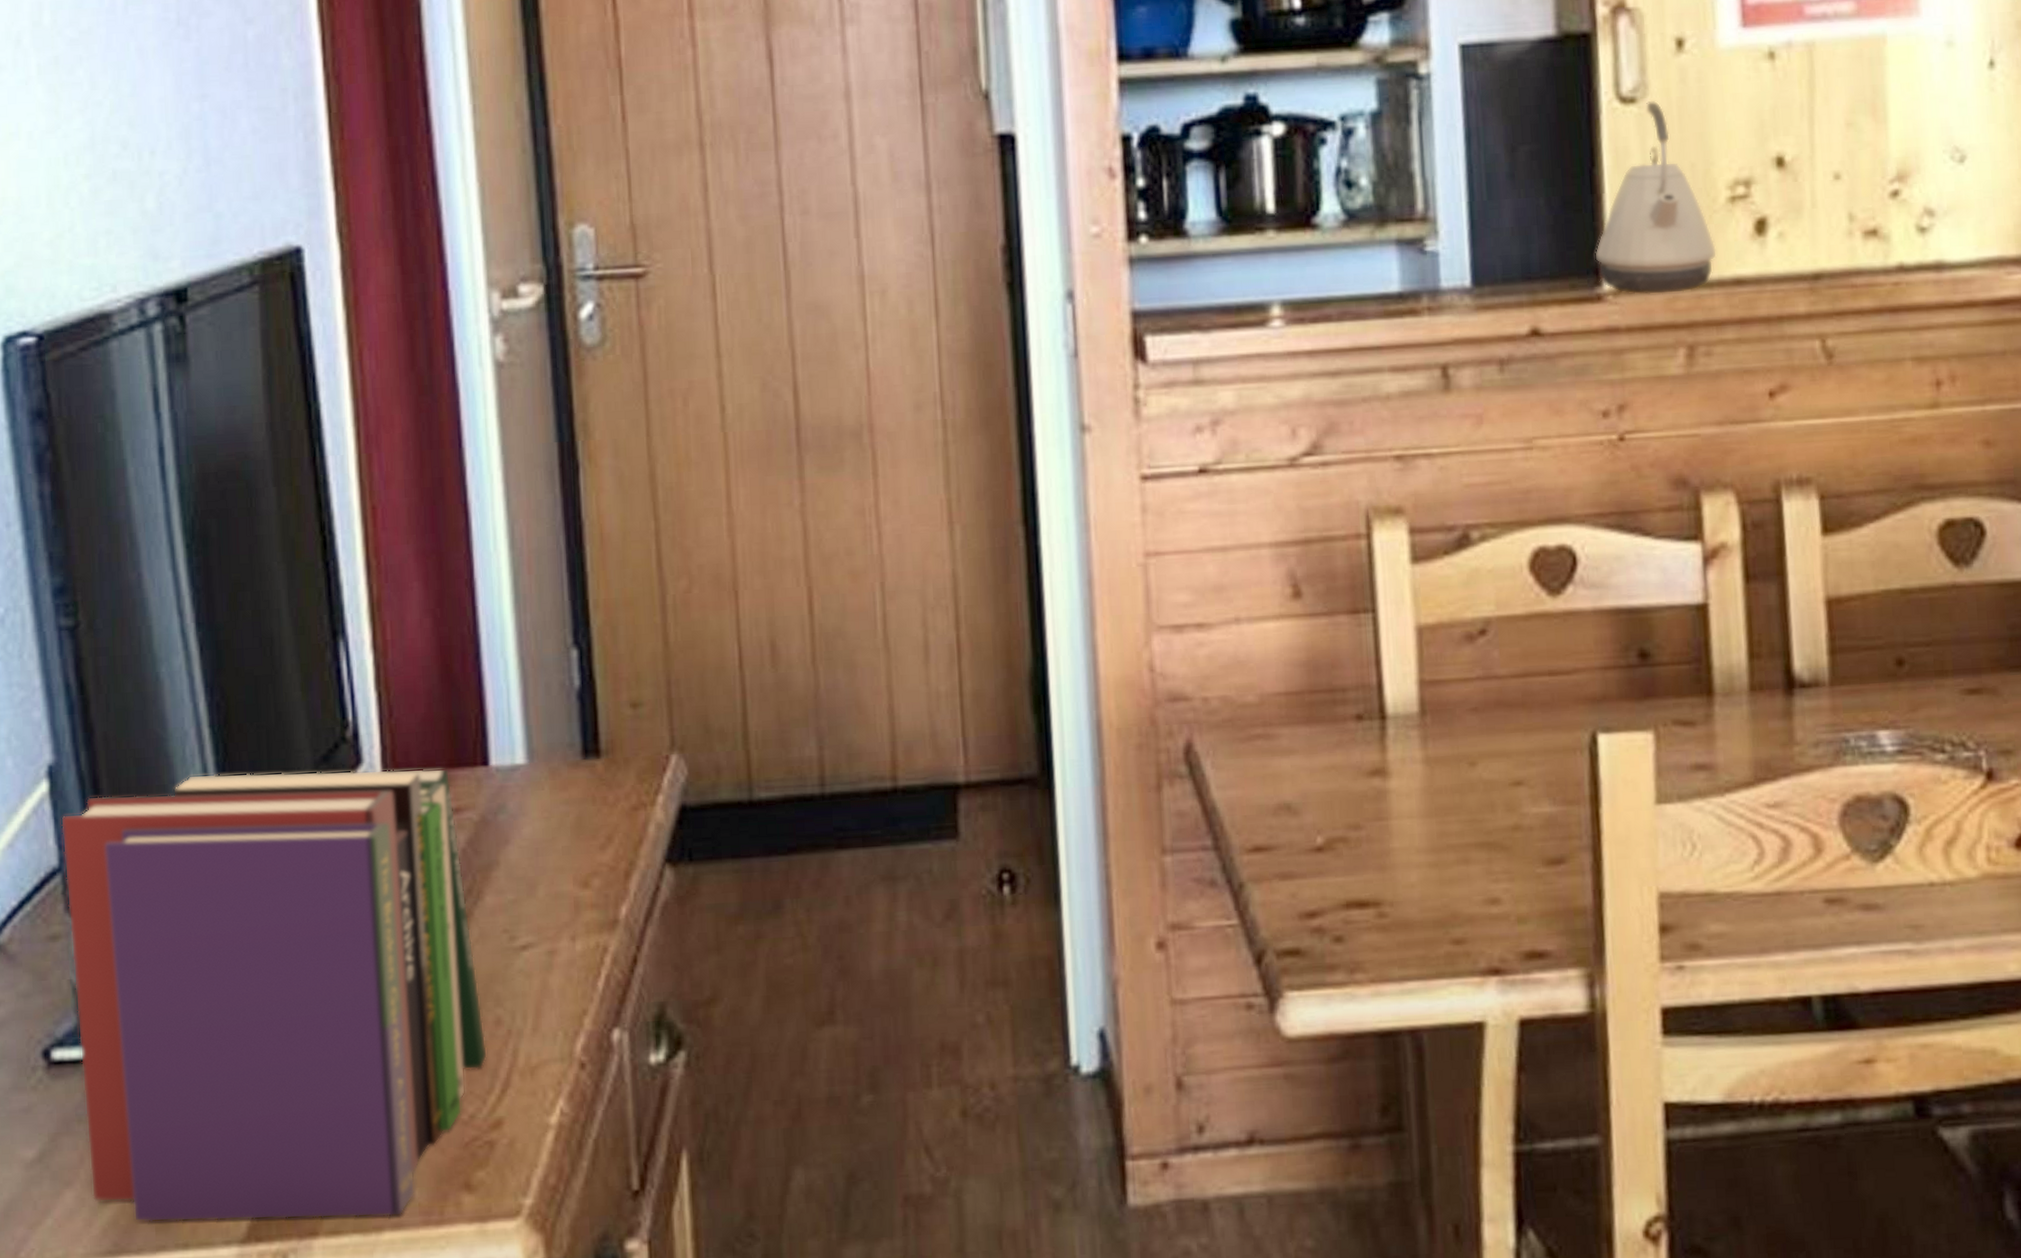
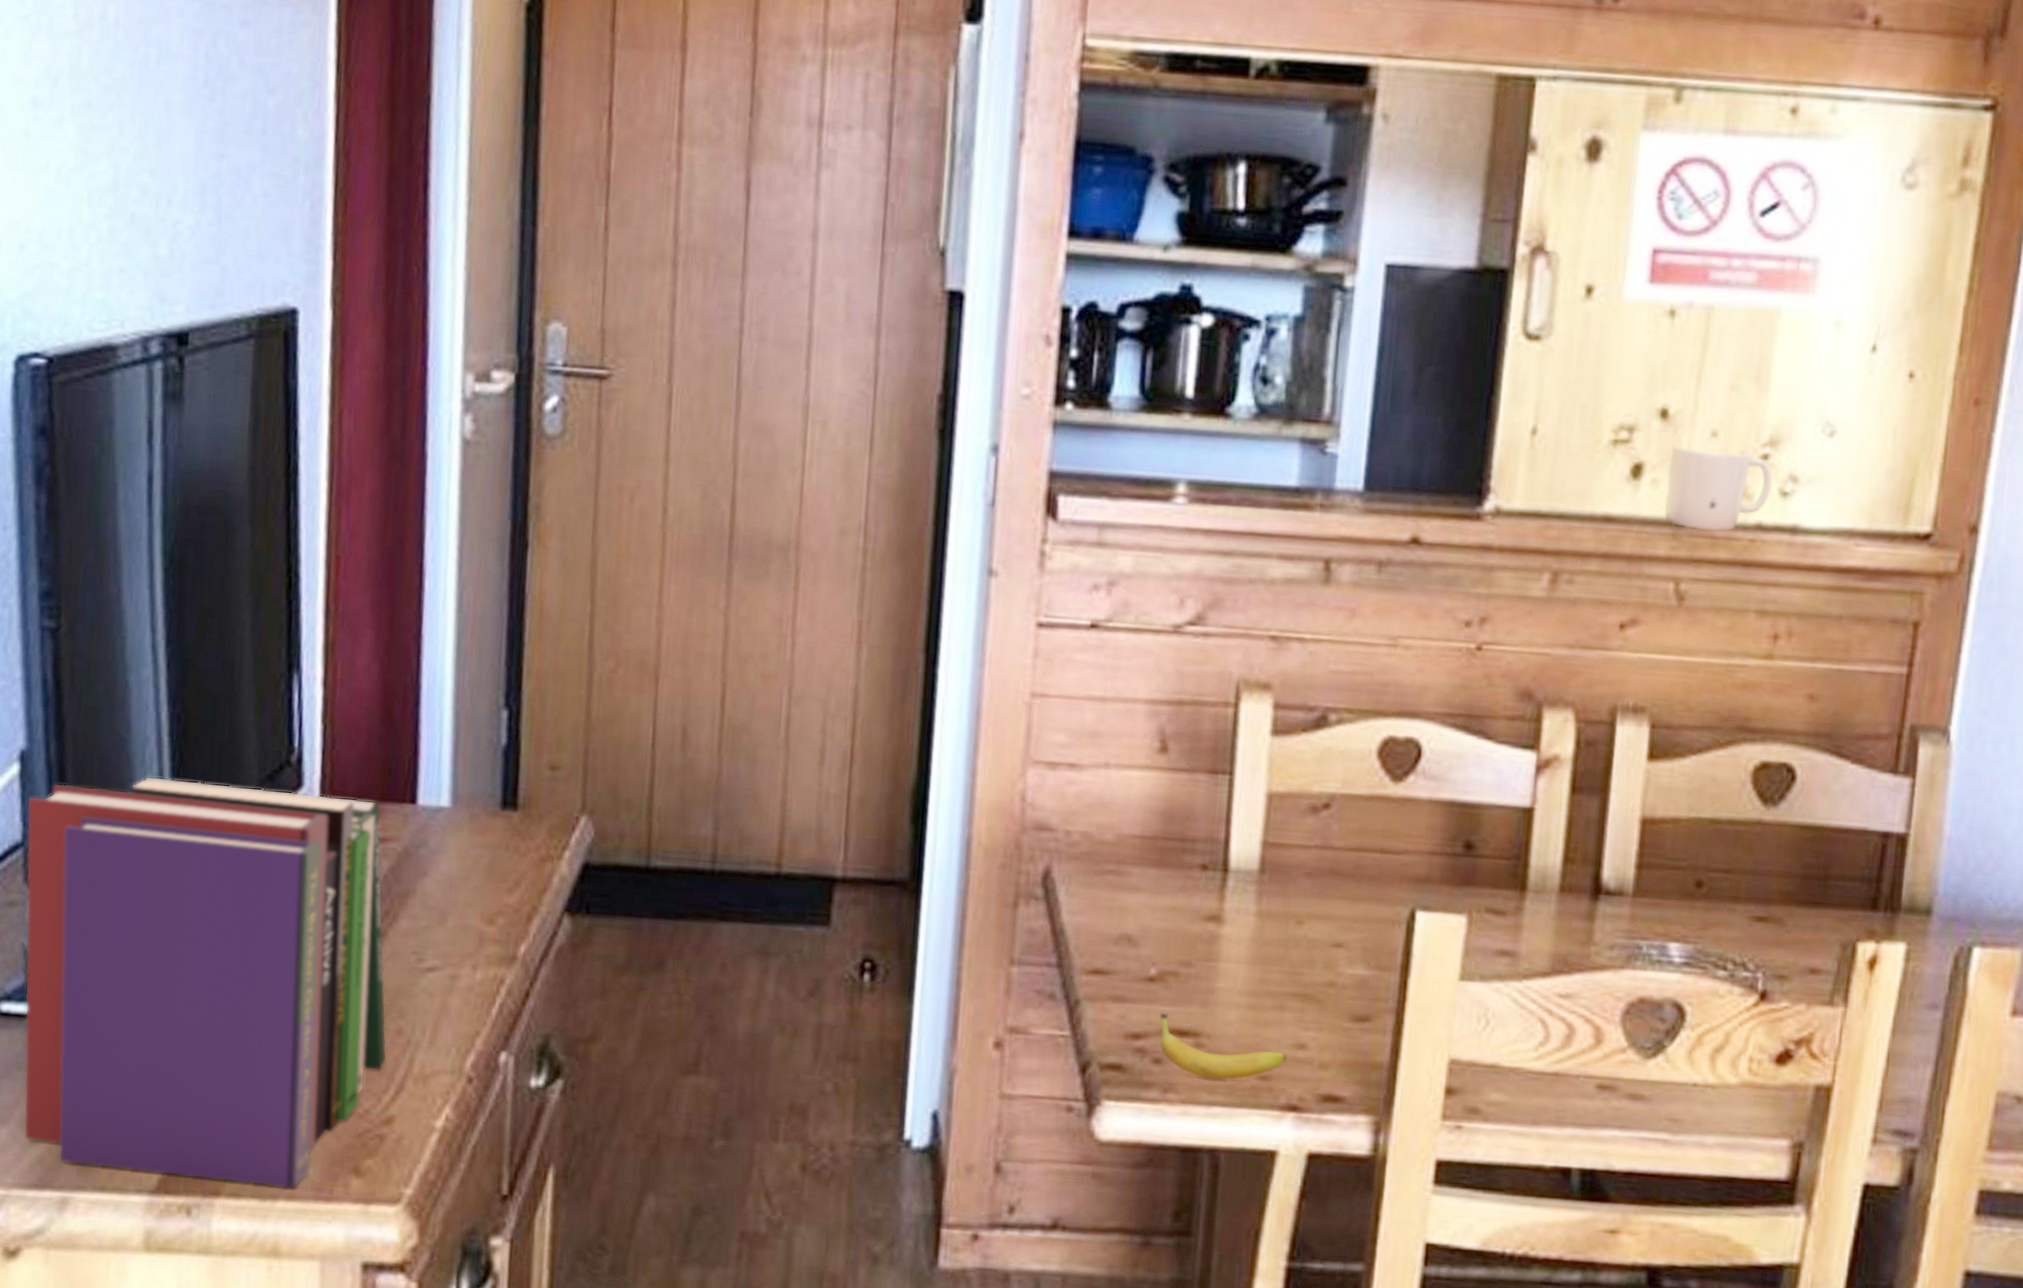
fruit: none [1334,884,1480,952] -> present [1159,1013,1286,1080]
kettle: present [1595,100,1717,295] -> none [1480,340,1593,522]
mug: none [1794,188,1908,281] -> present [1664,444,1773,532]

